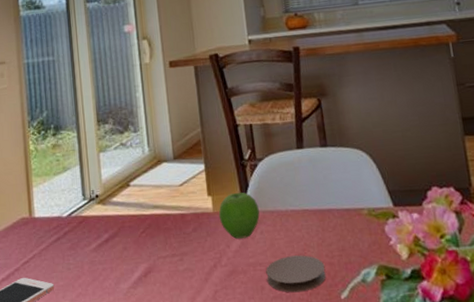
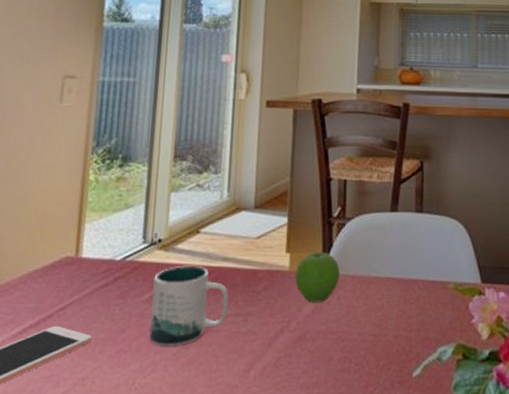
mug: none [97,215,165,289] -> present [149,265,229,347]
coaster: present [266,255,326,293] -> none [336,326,401,366]

